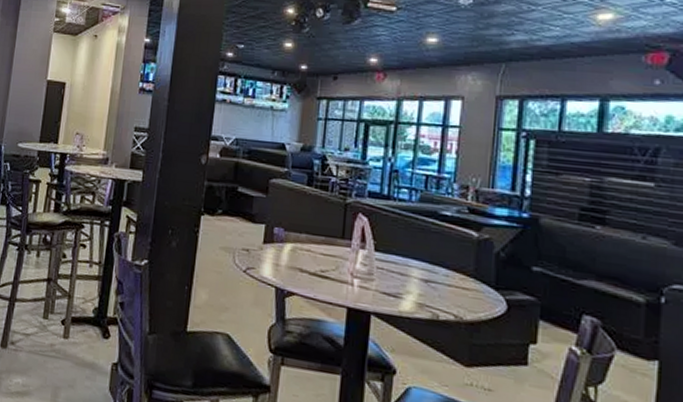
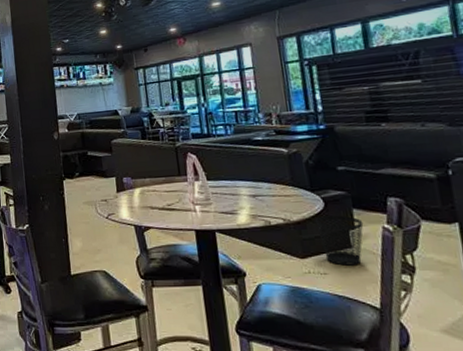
wastebasket: none [491,321,548,388] -> present [315,215,364,266]

